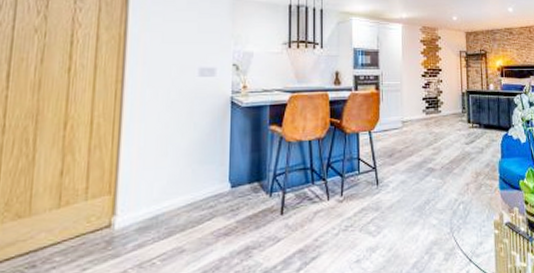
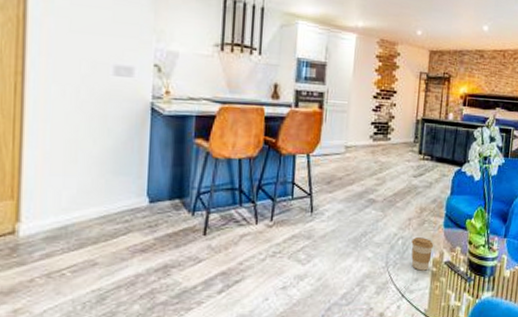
coffee cup: none [472,201,493,234] -> present [411,238,434,271]

